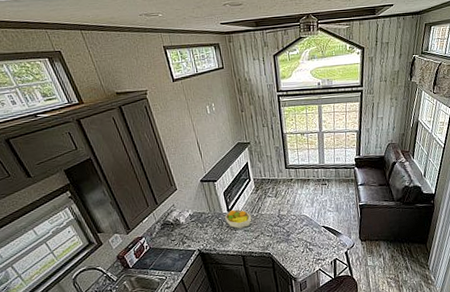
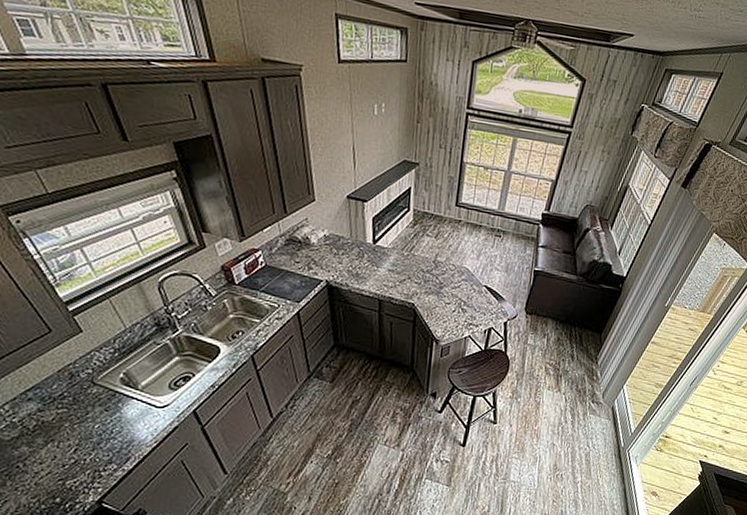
fruit bowl: present [225,209,251,229] -> none [368,241,400,267]

